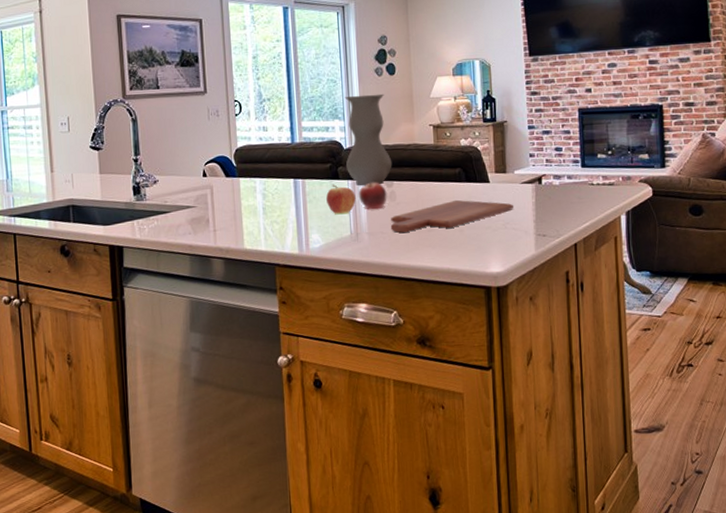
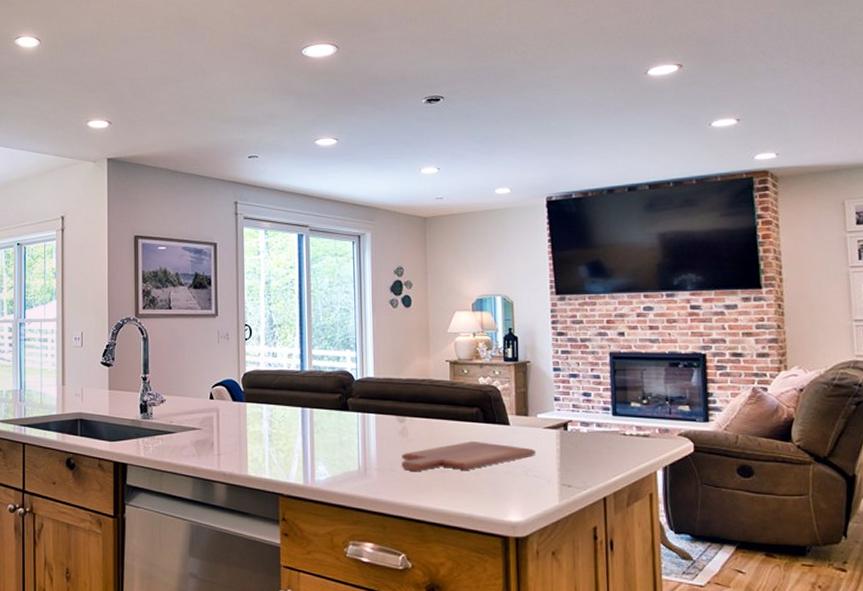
fruit: present [326,184,356,214] -> none [335,416,365,446]
vase: present [345,93,393,186] -> none [355,326,405,420]
fruit: present [359,182,387,209] -> none [369,416,399,444]

